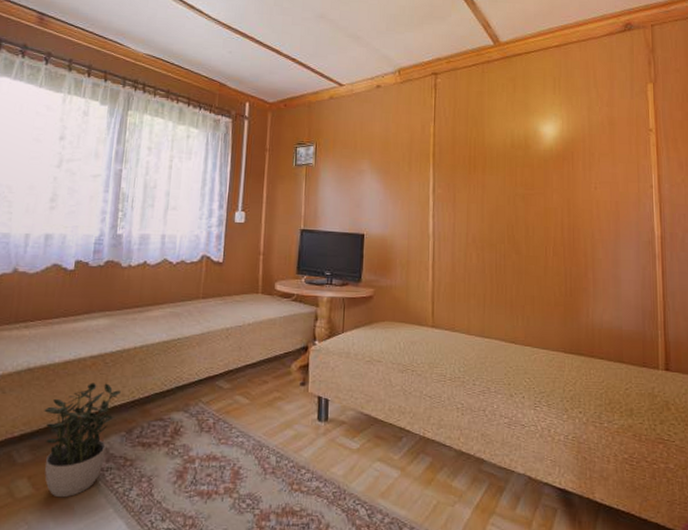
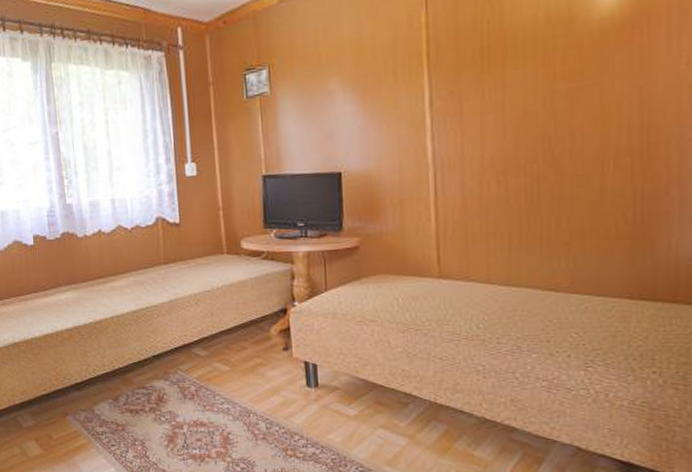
potted plant: present [44,383,121,498] -> none [36,354,101,458]

